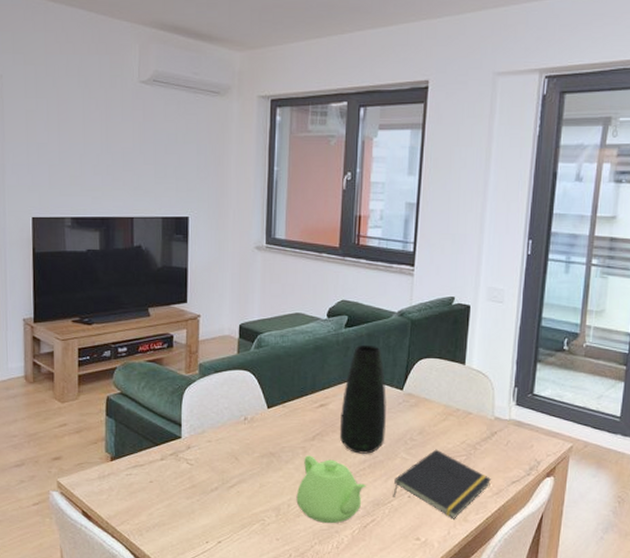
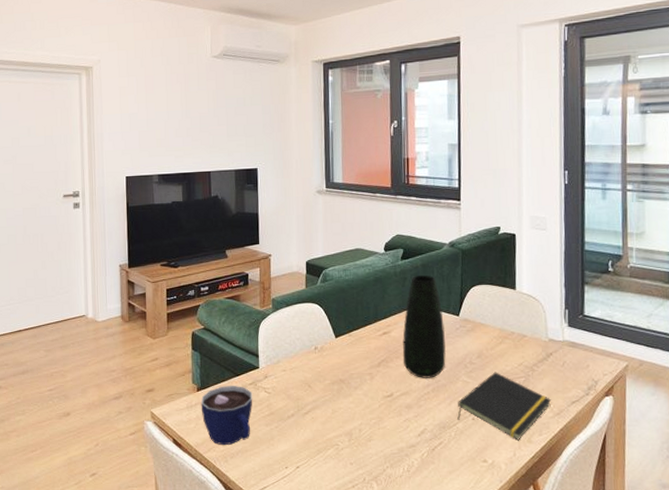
cup: none [114,455,173,519] -> present [200,385,253,446]
teapot: present [296,455,366,524] -> none [366,381,432,448]

